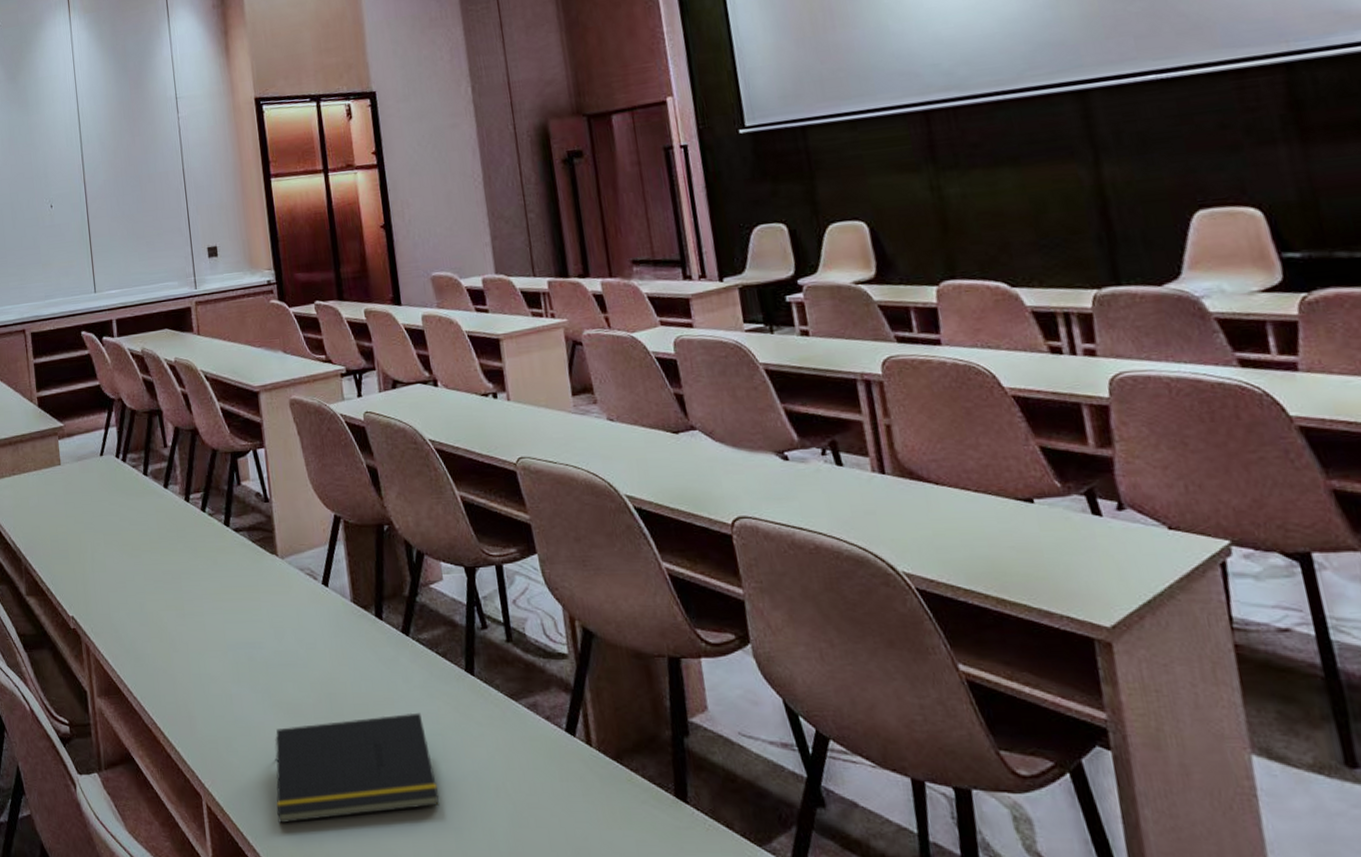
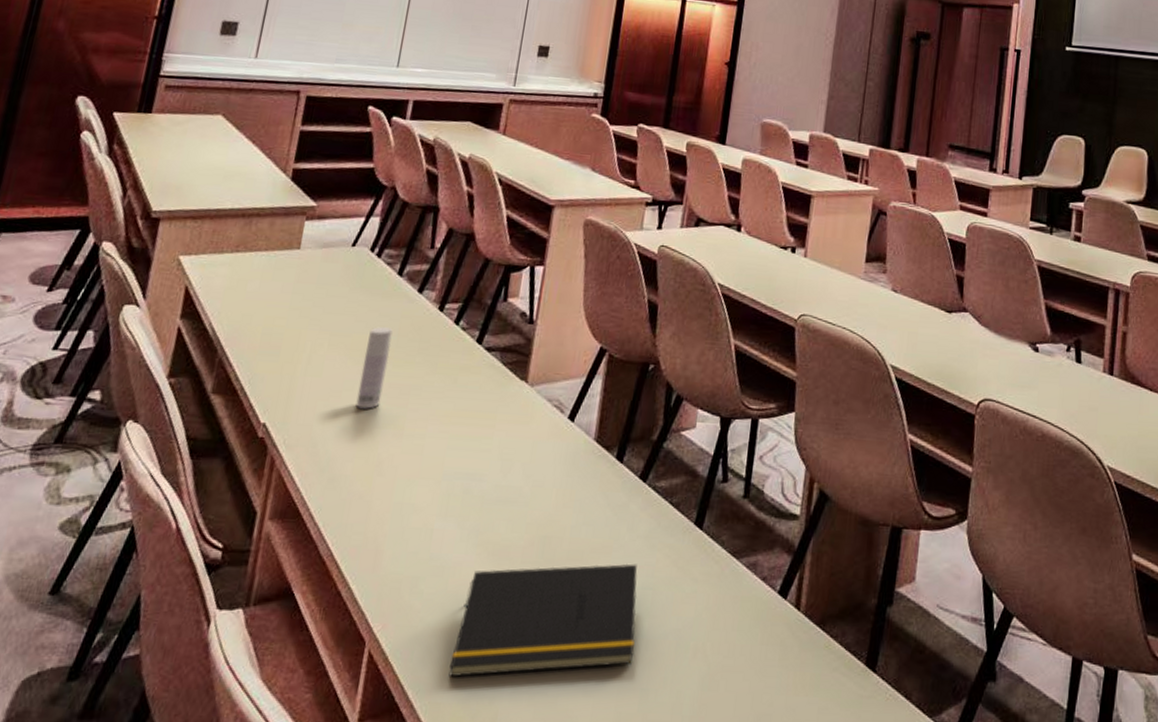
bottle: none [134,522,159,595] -> present [356,327,393,409]

